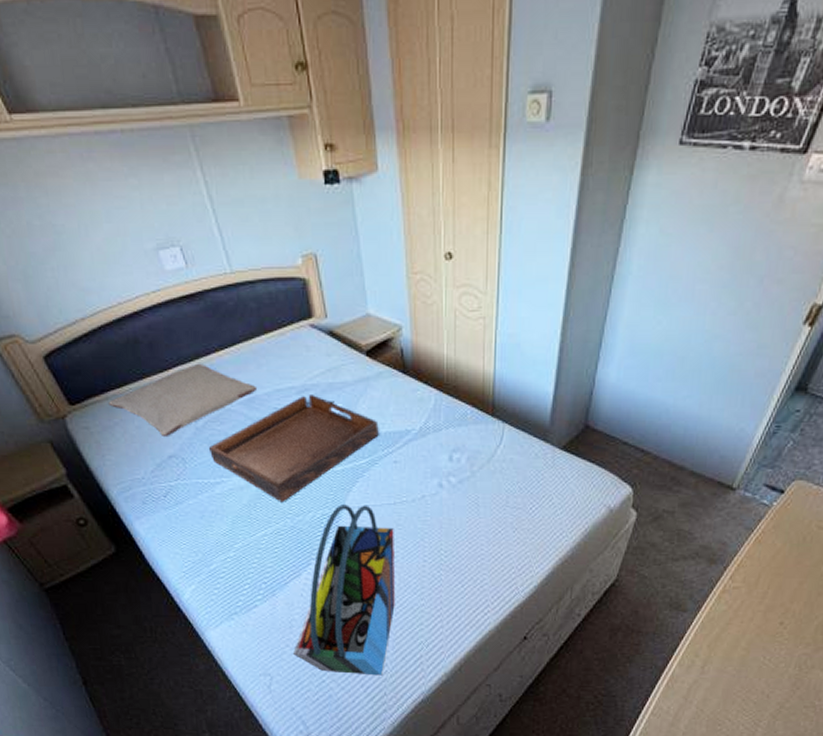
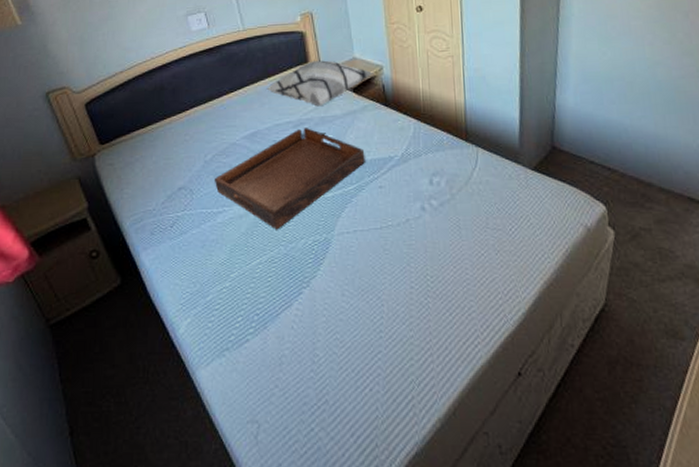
pillow: present [108,363,256,436] -> none [133,104,259,170]
decorative pillow: none [263,315,390,371] -> present [267,60,373,107]
tote bag: present [292,504,395,676] -> none [281,230,384,422]

